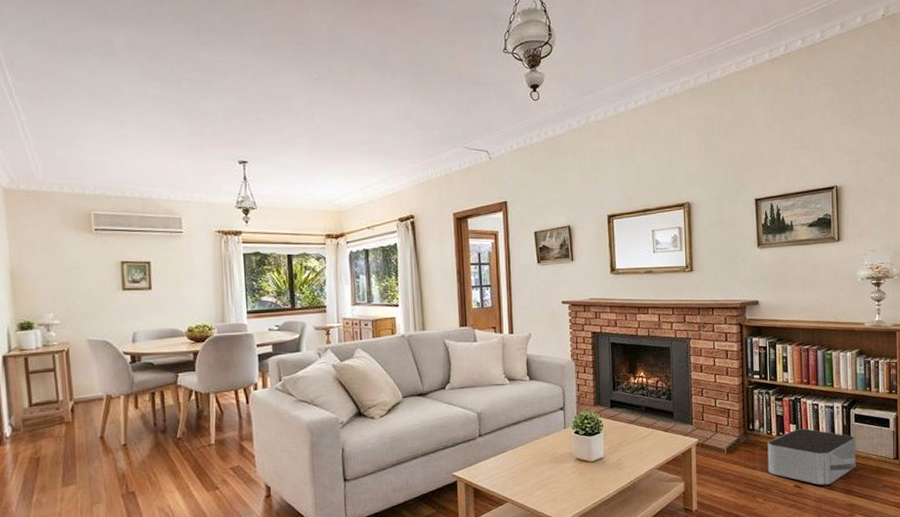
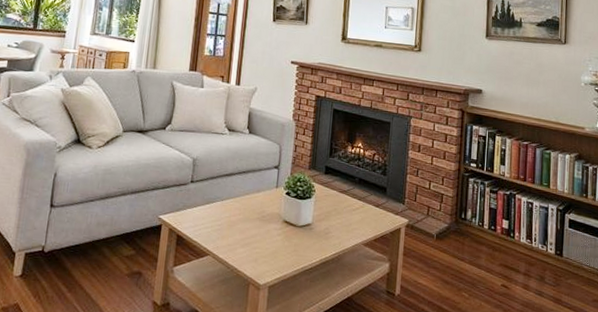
storage bin: present [767,428,856,485] -> none [476,225,568,290]

